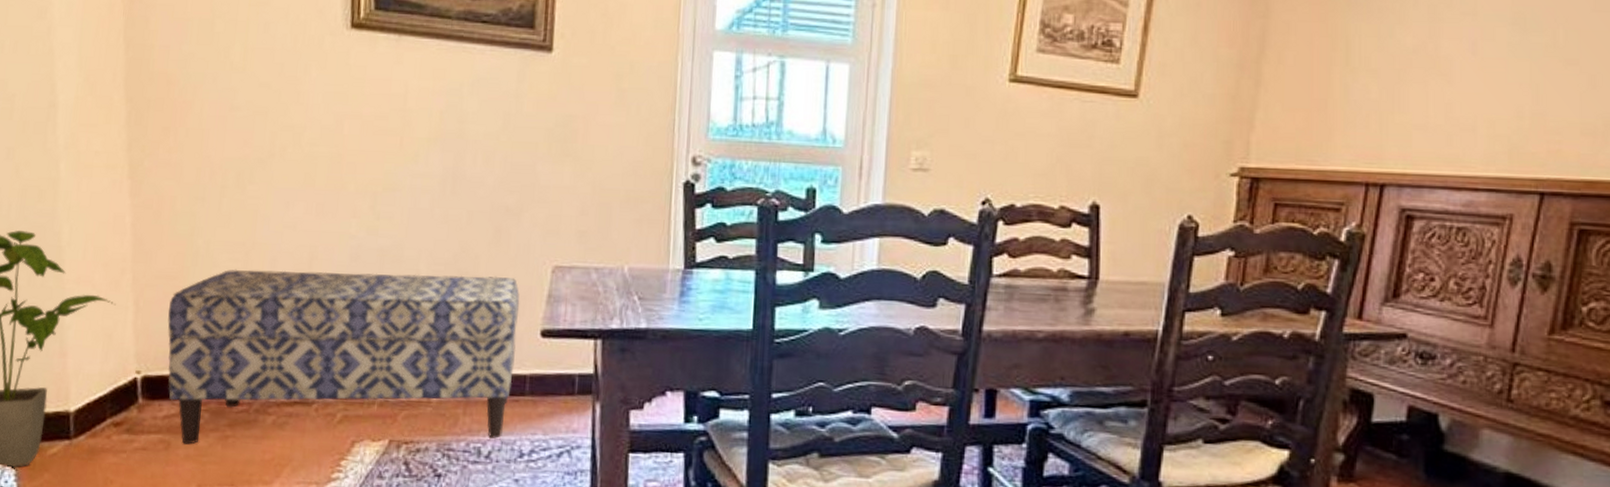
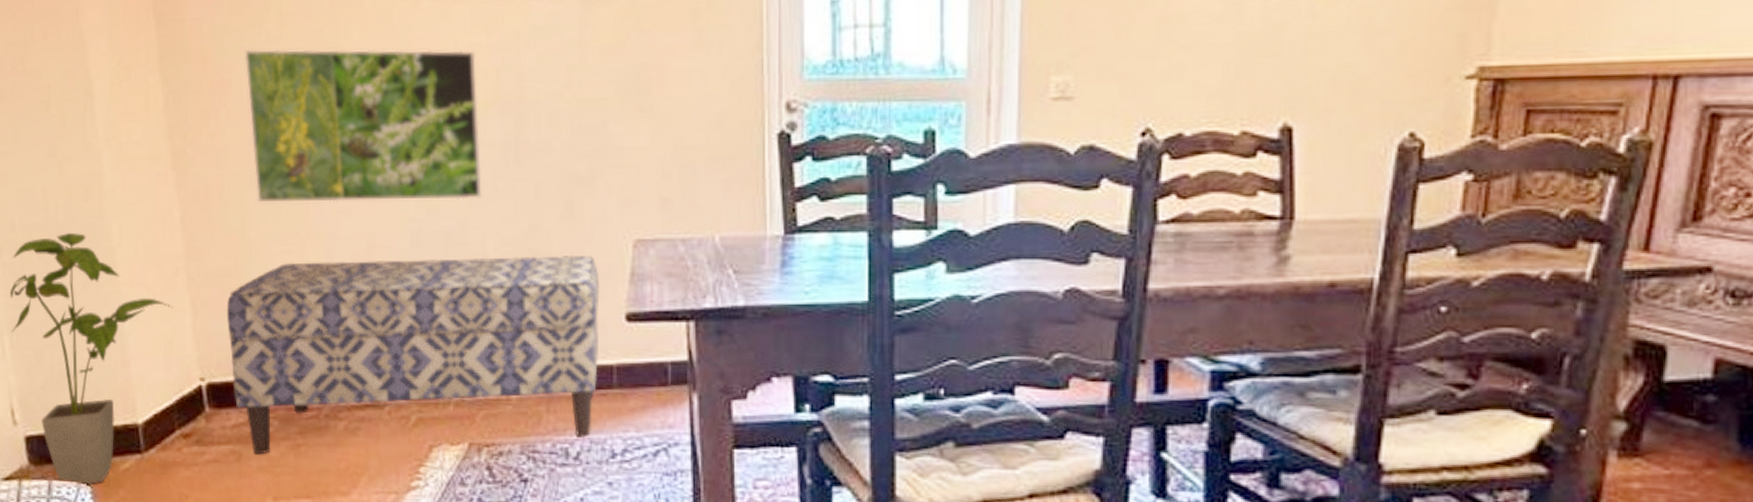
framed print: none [207,76,423,222] -> present [245,49,482,203]

